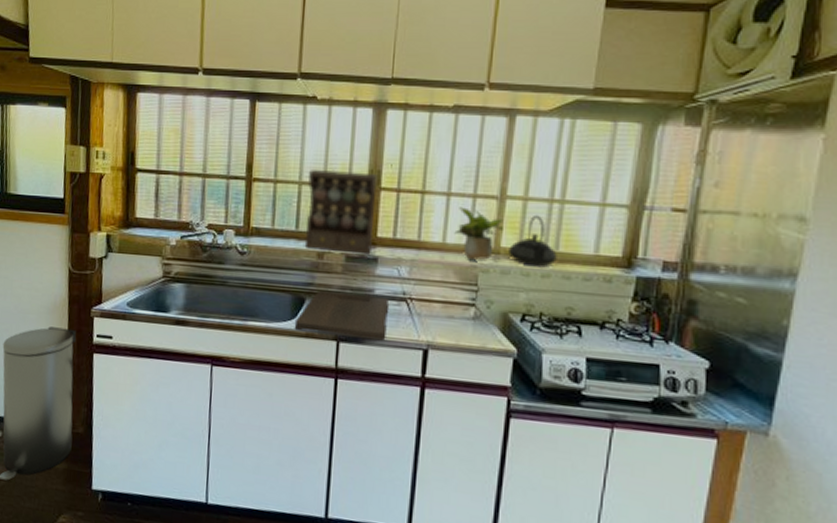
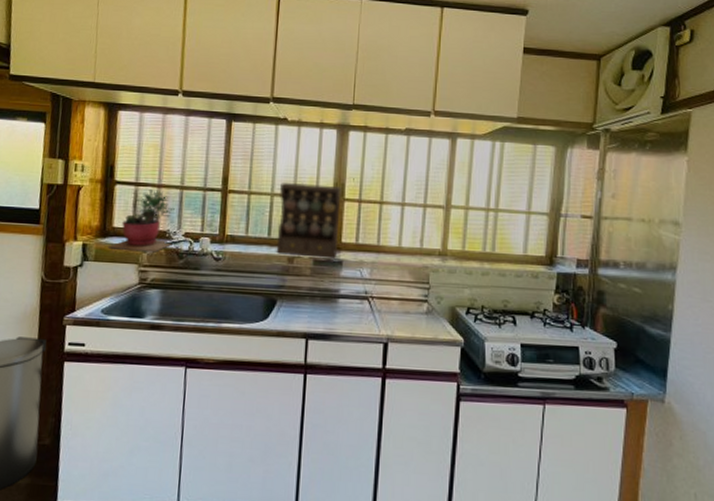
succulent plant: none [132,178,197,245] -> present [108,190,175,253]
cutting board: present [294,290,389,341] -> none [266,292,352,337]
potted plant: present [454,207,505,260] -> none [408,215,451,261]
teapot: present [508,214,557,266] -> none [454,221,494,265]

